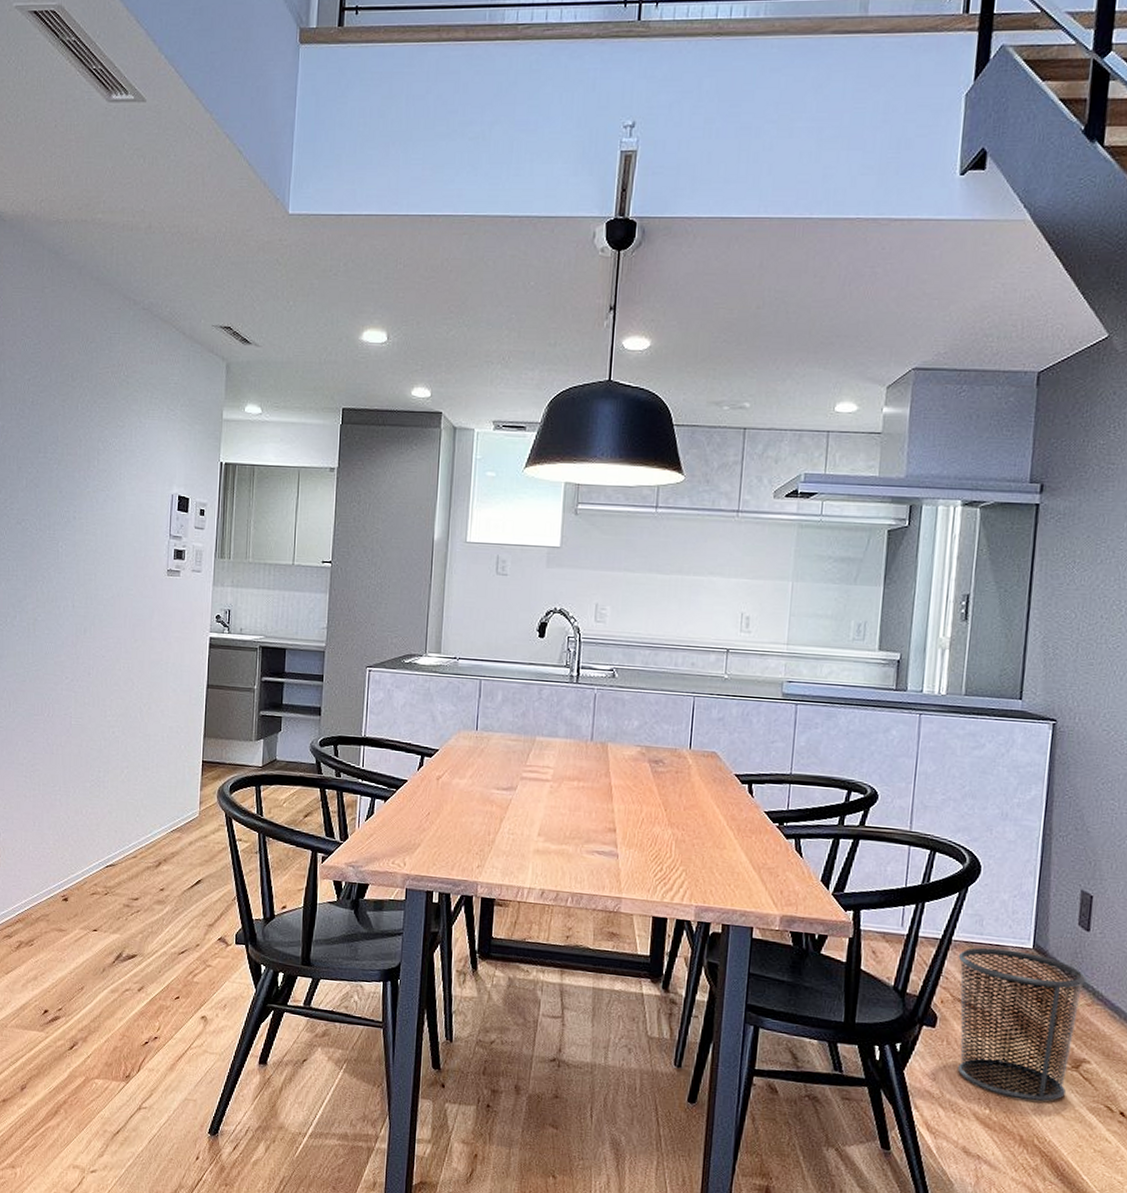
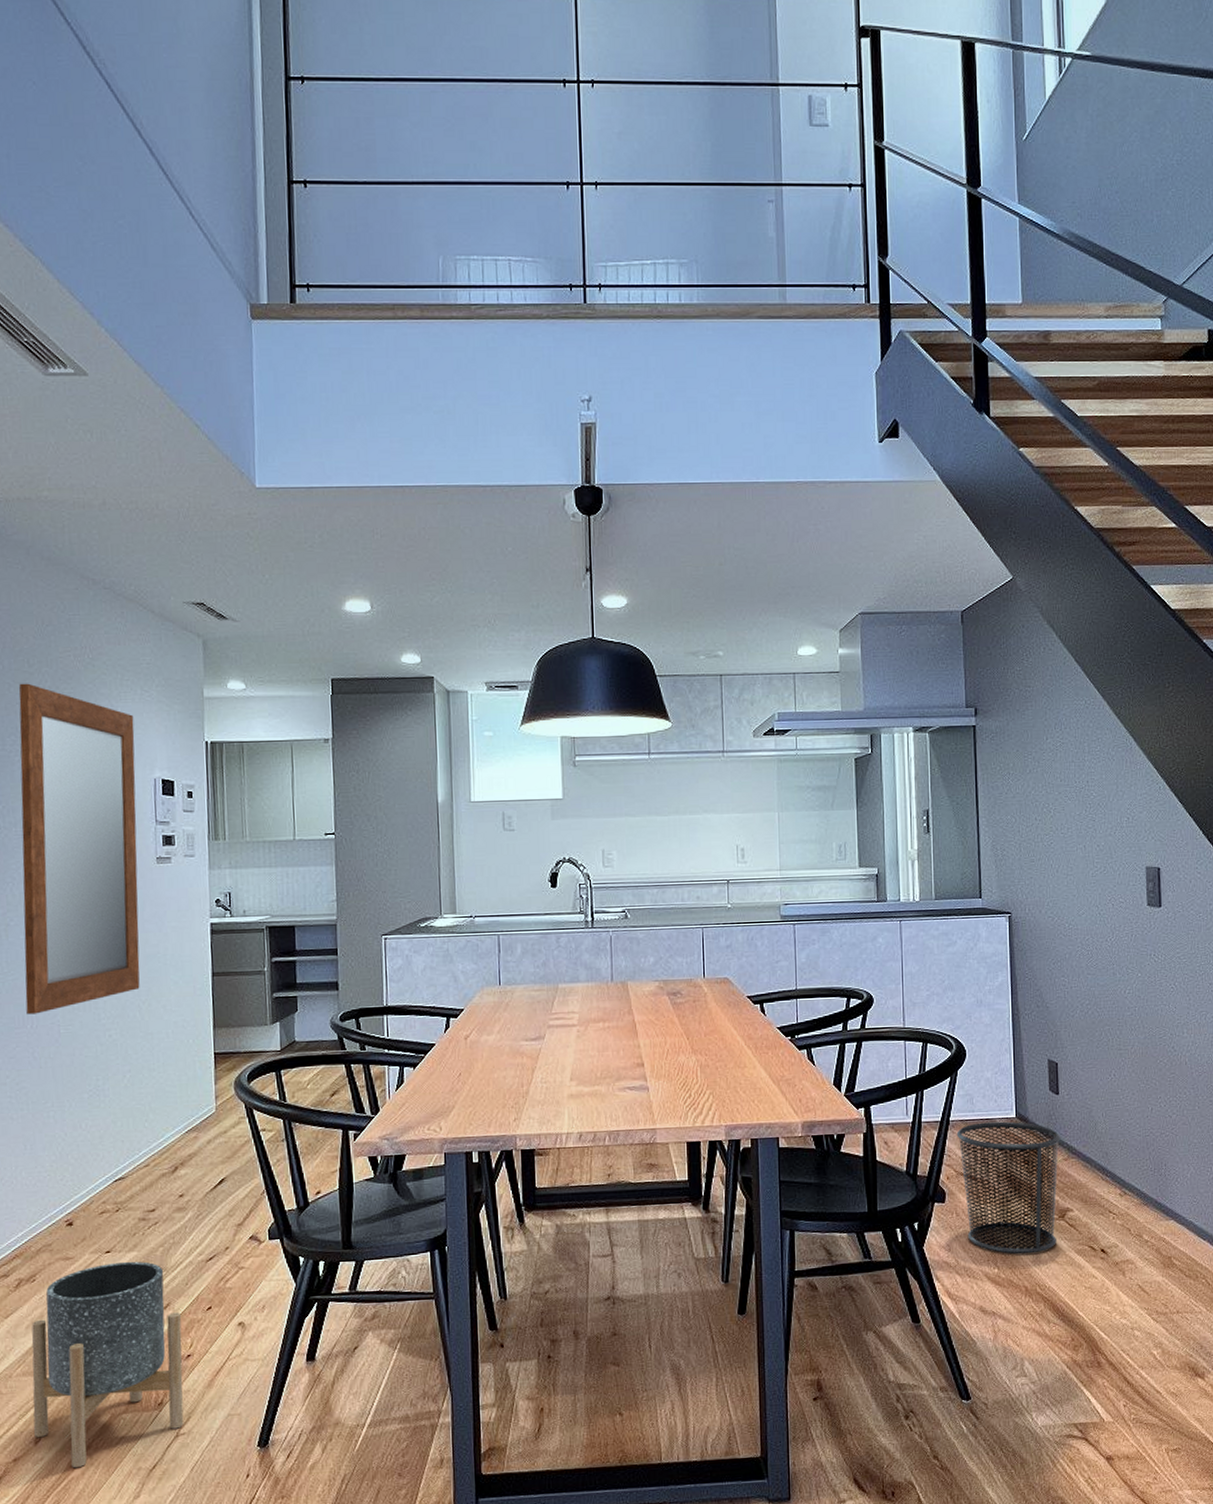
planter: none [20,941,152,1119] -> present [31,1261,184,1468]
mirror: none [45,396,159,704] -> present [19,683,140,1015]

